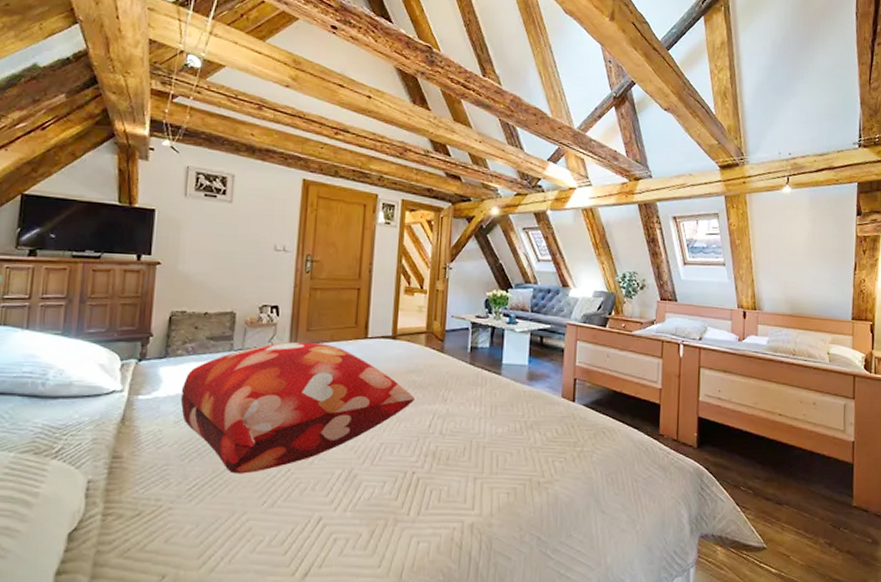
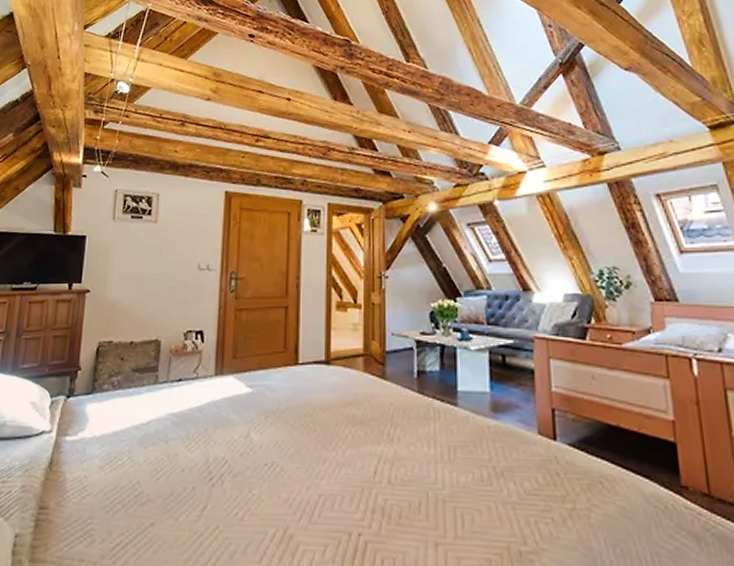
decorative pillow: present [180,341,416,474] -> none [106,371,356,531]

